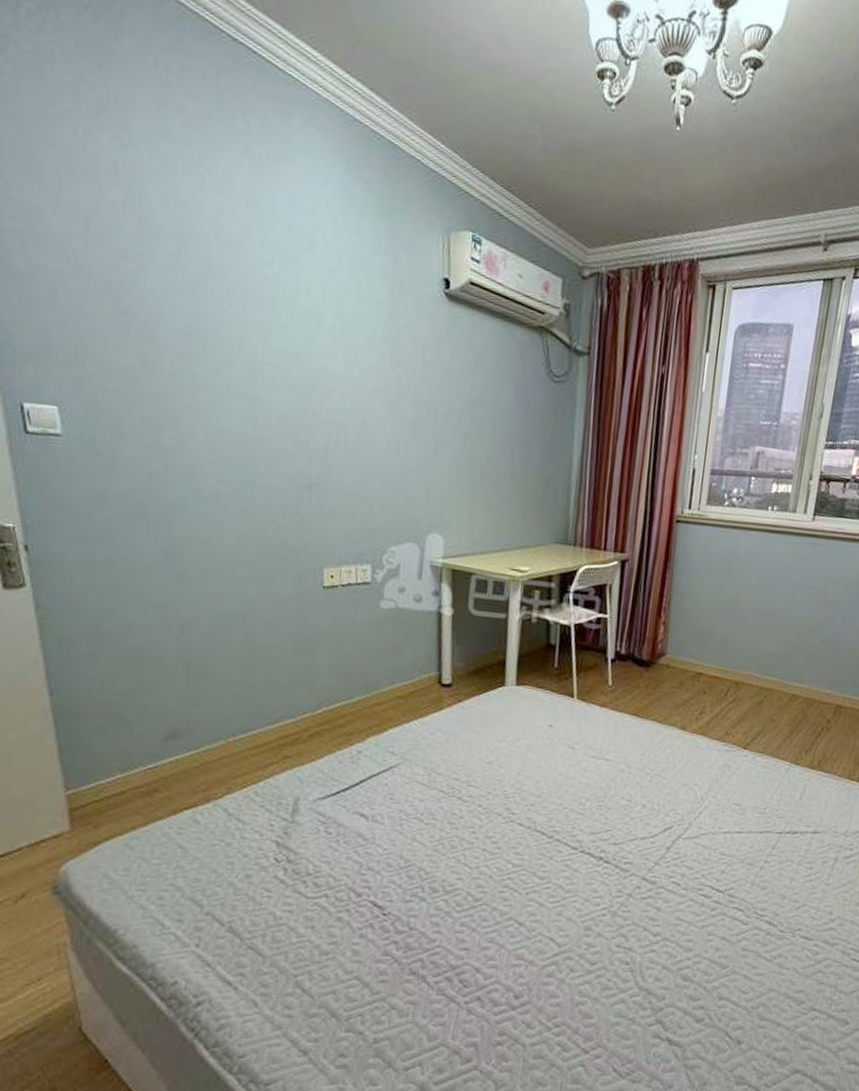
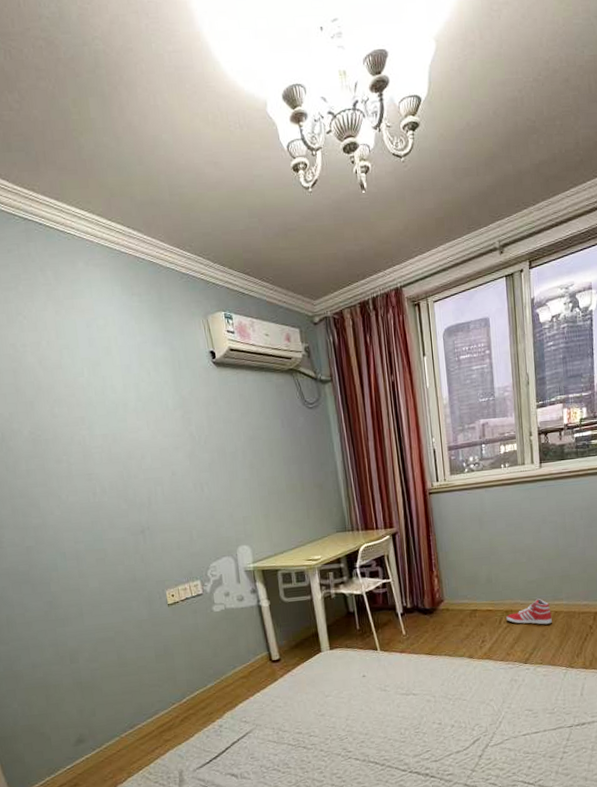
sneaker: none [734,674,788,708] -> present [506,598,552,625]

